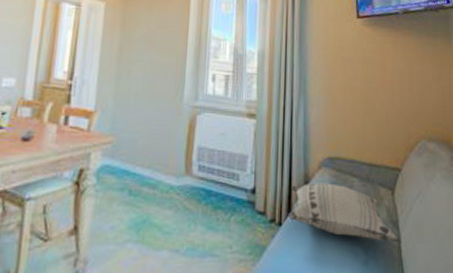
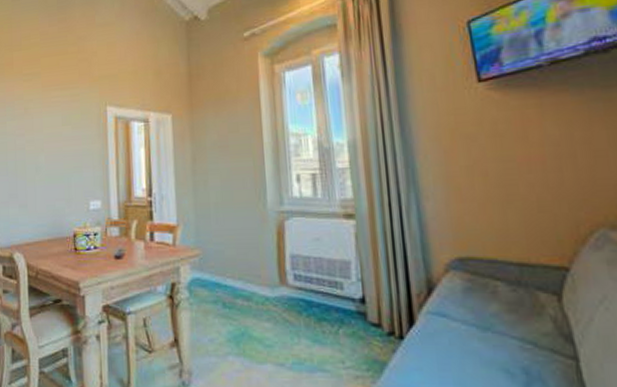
decorative pillow: present [288,183,399,241] -> none [410,289,576,359]

